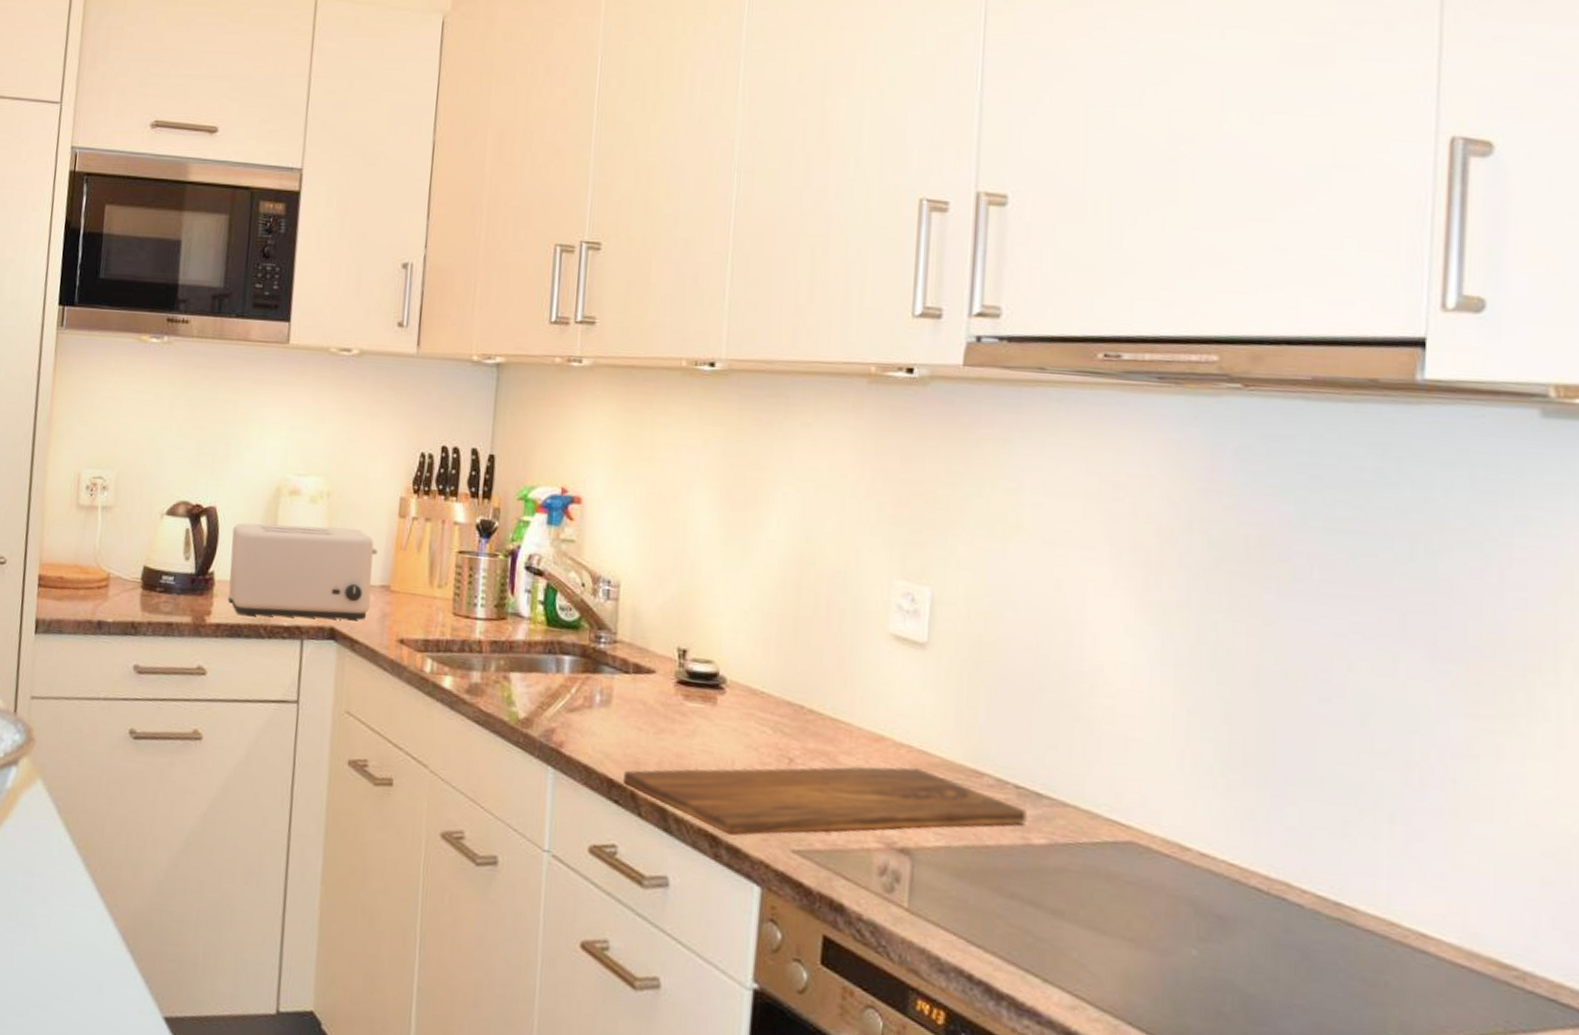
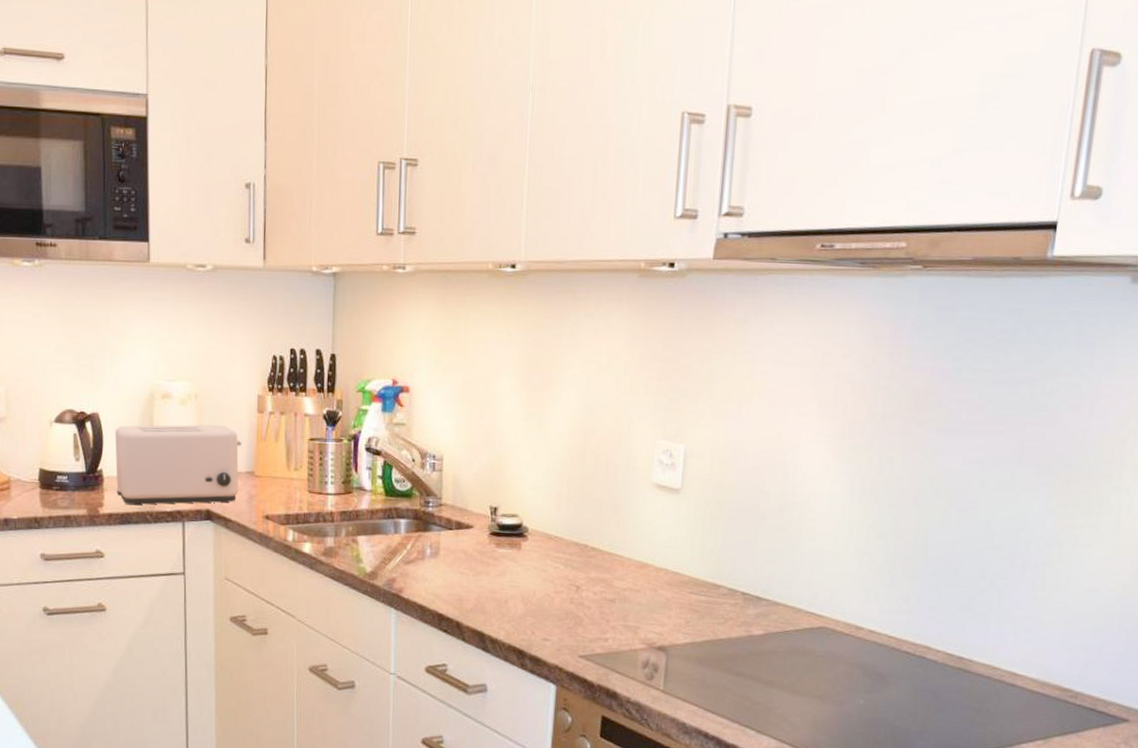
cutting board: present [623,766,1027,837] -> none [451,586,750,650]

